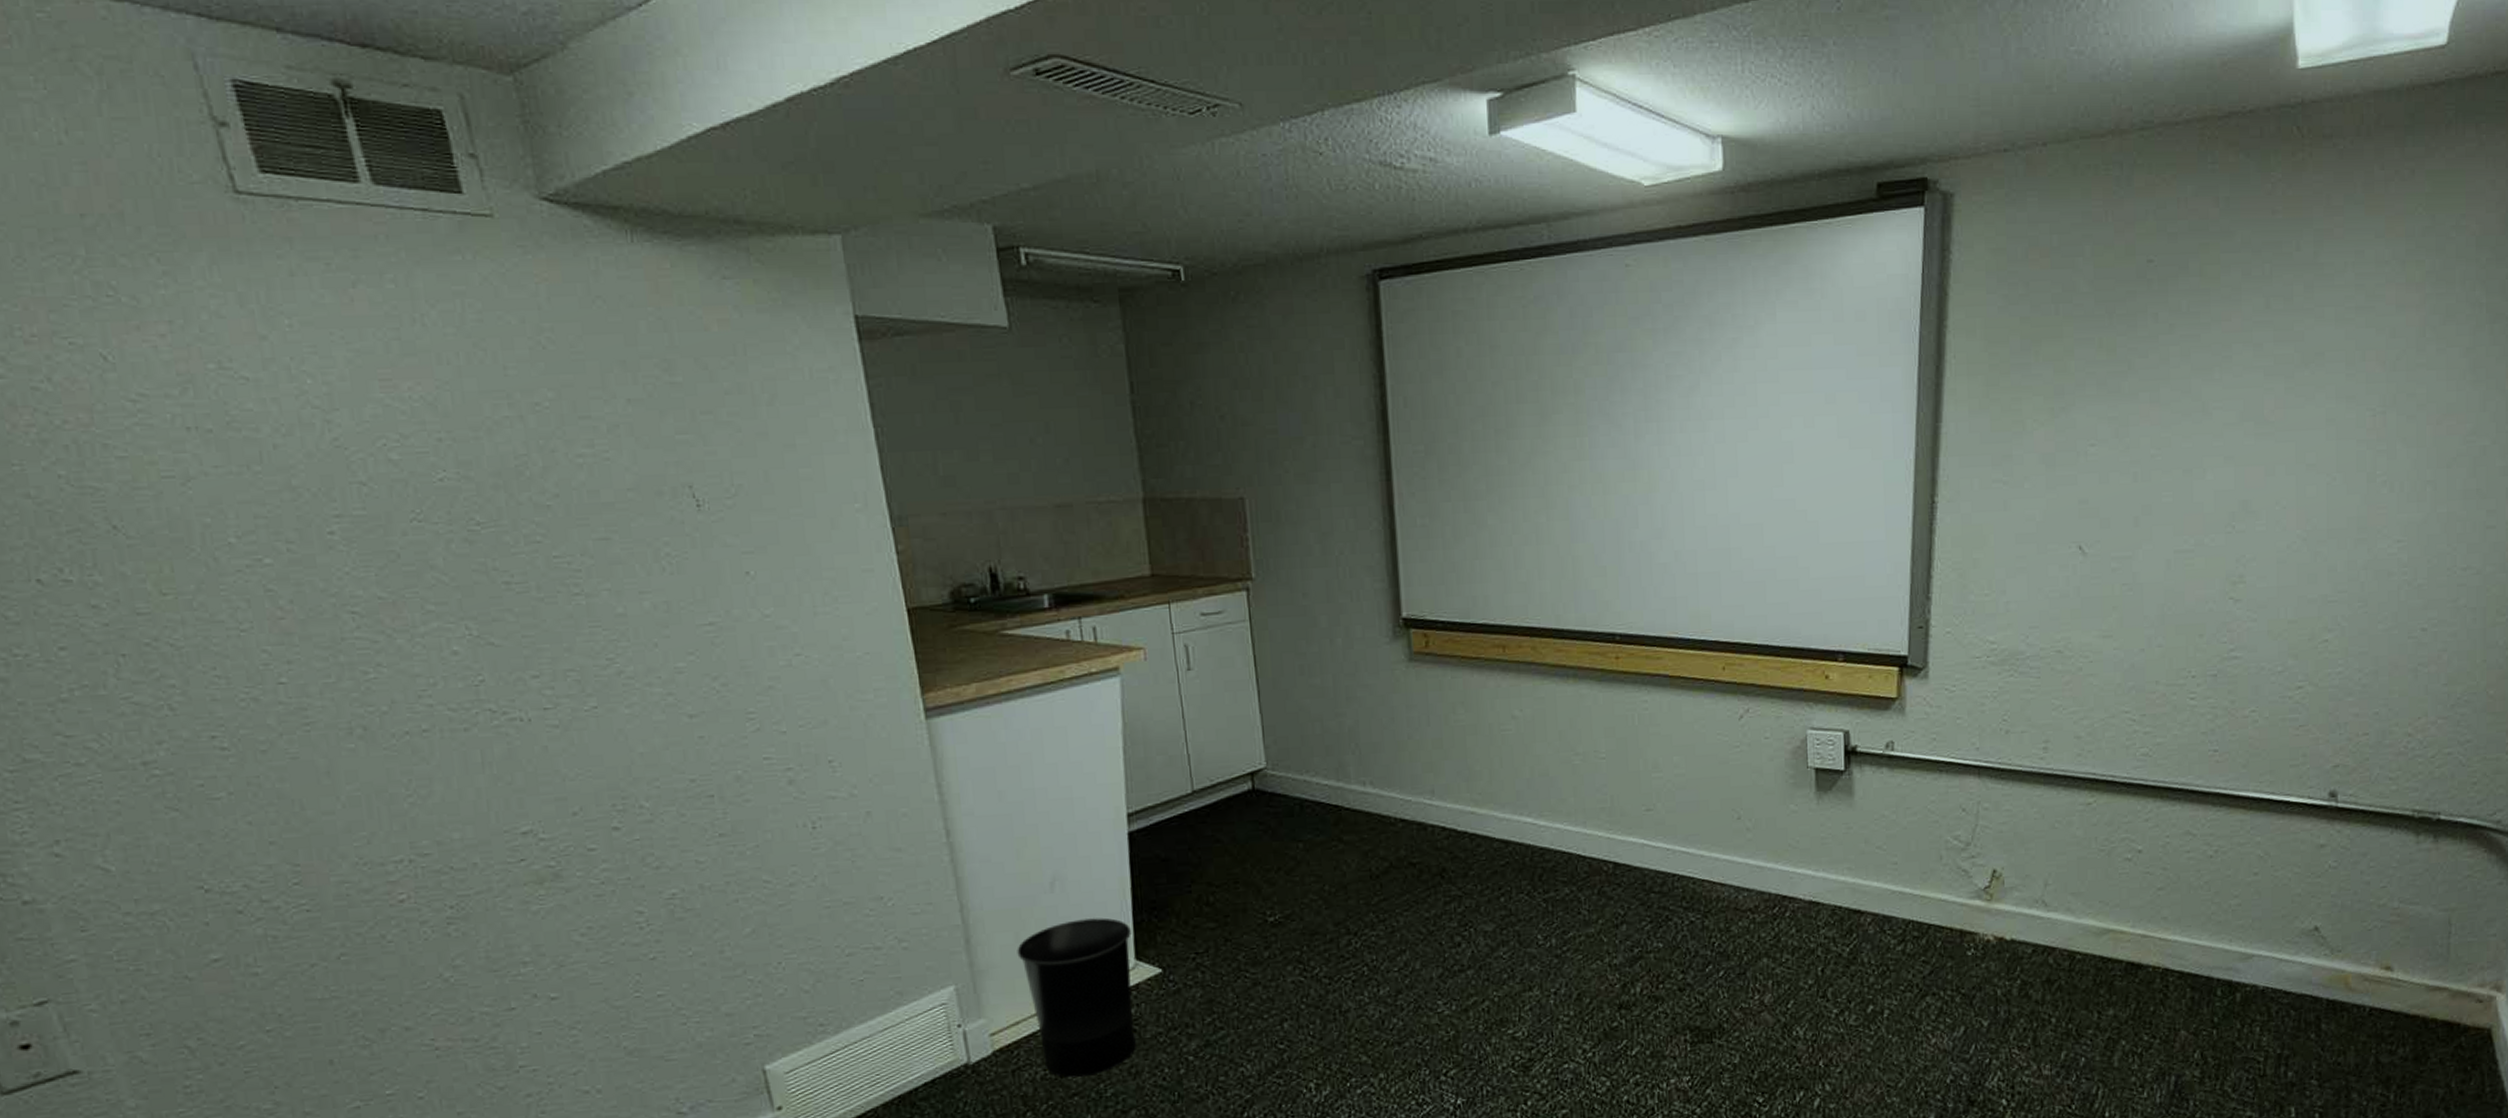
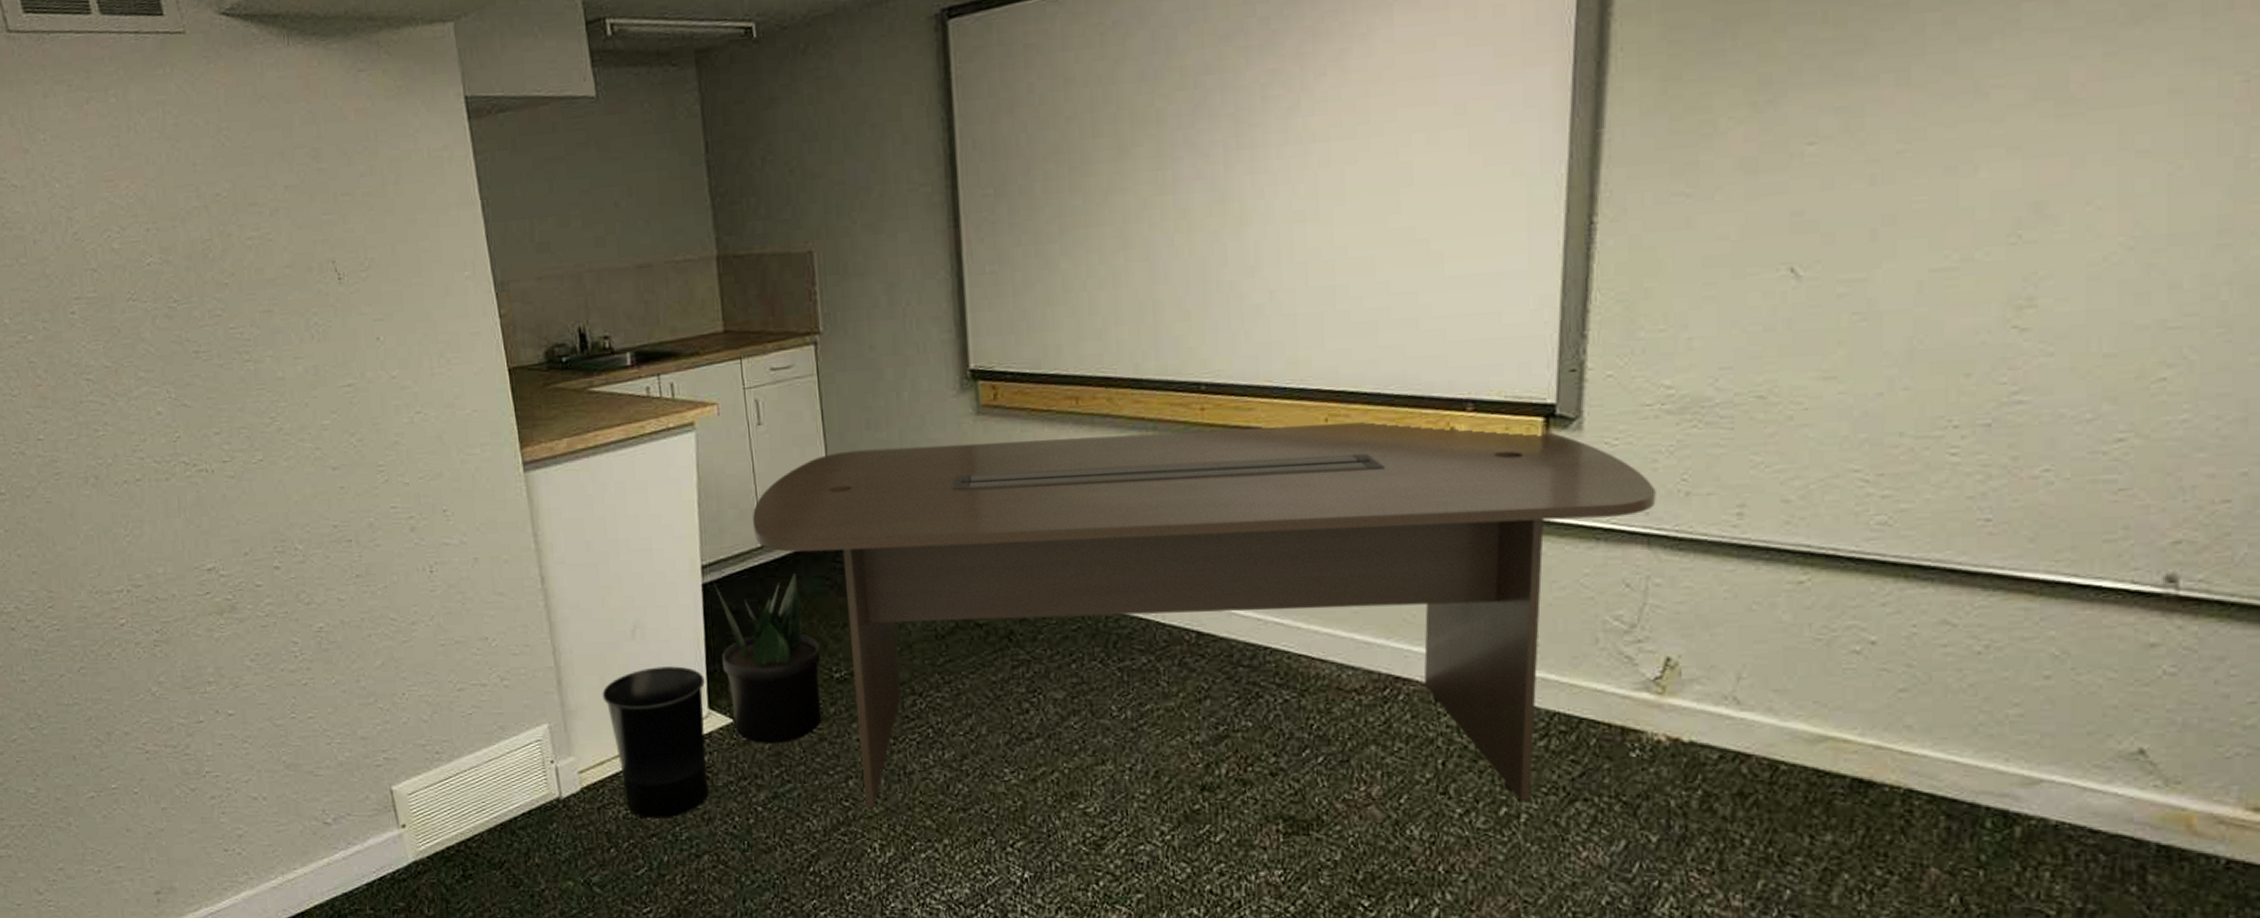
planter: none [1141,819,1255,992] -> present [714,573,821,743]
conference table: none [1182,671,1984,1048] -> present [753,422,1656,807]

